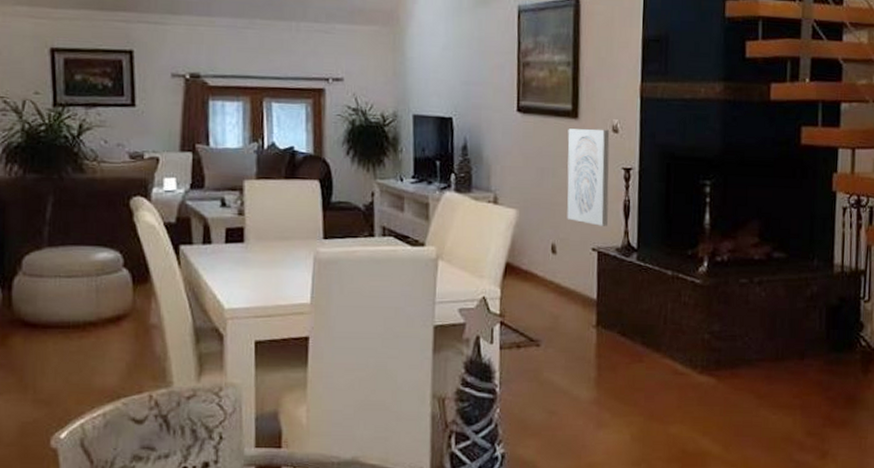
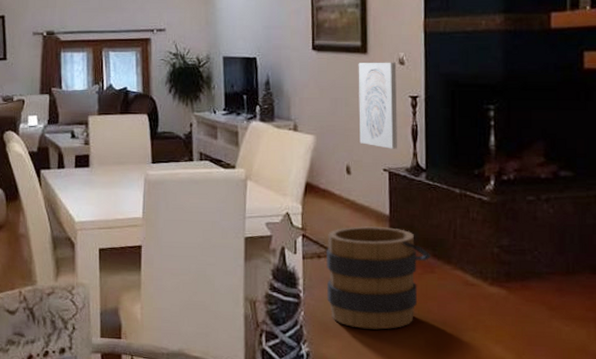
bucket: none [525,312,639,426] -> present [325,226,430,330]

